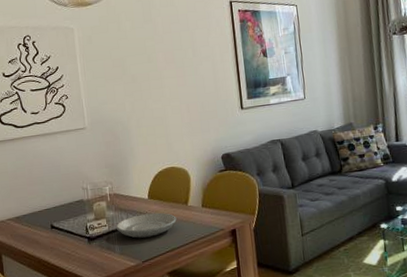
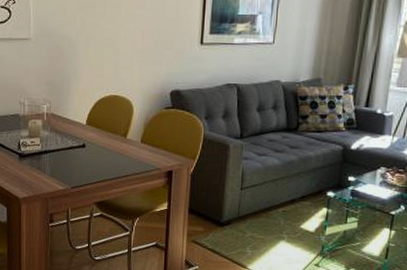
plate: present [115,213,177,238] -> none [49,139,113,164]

